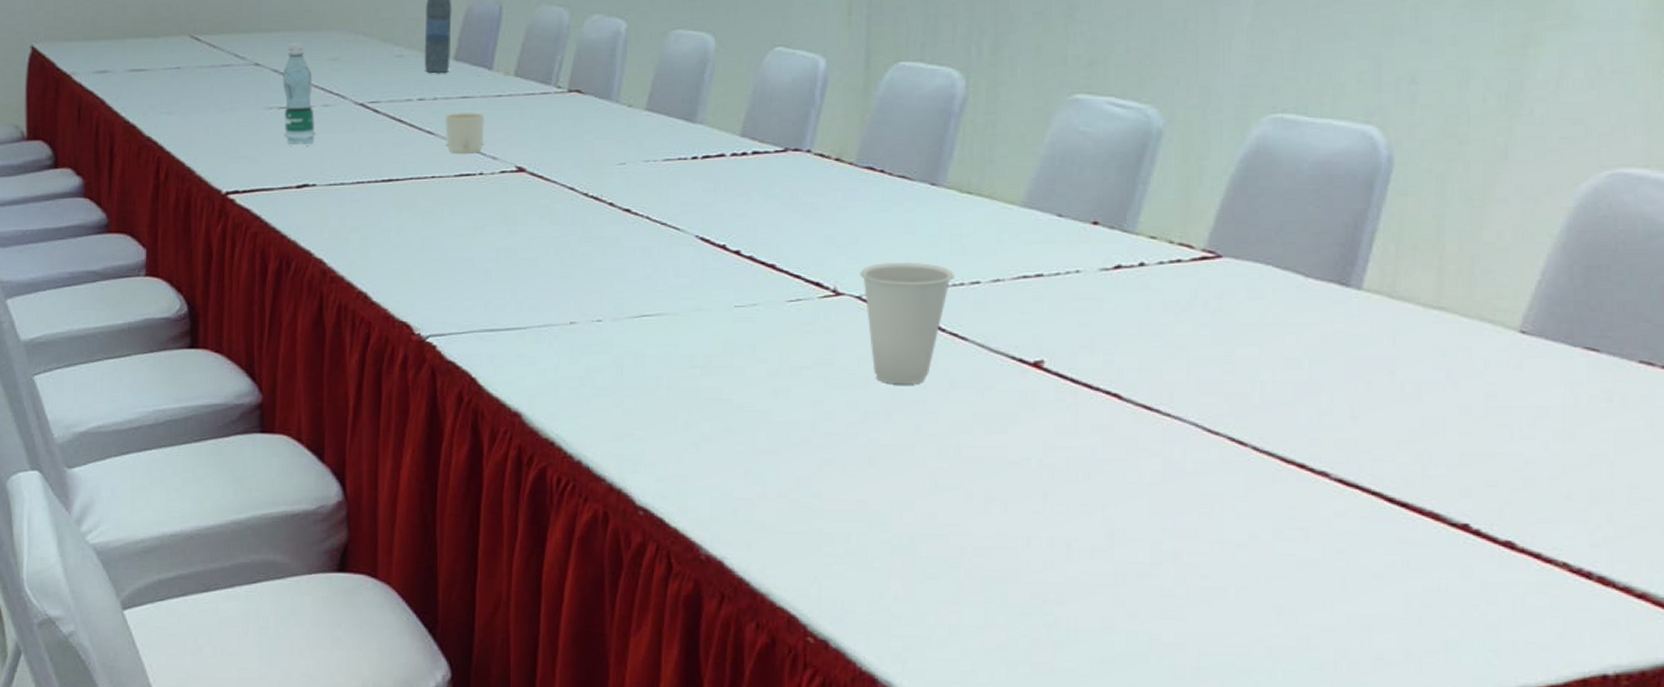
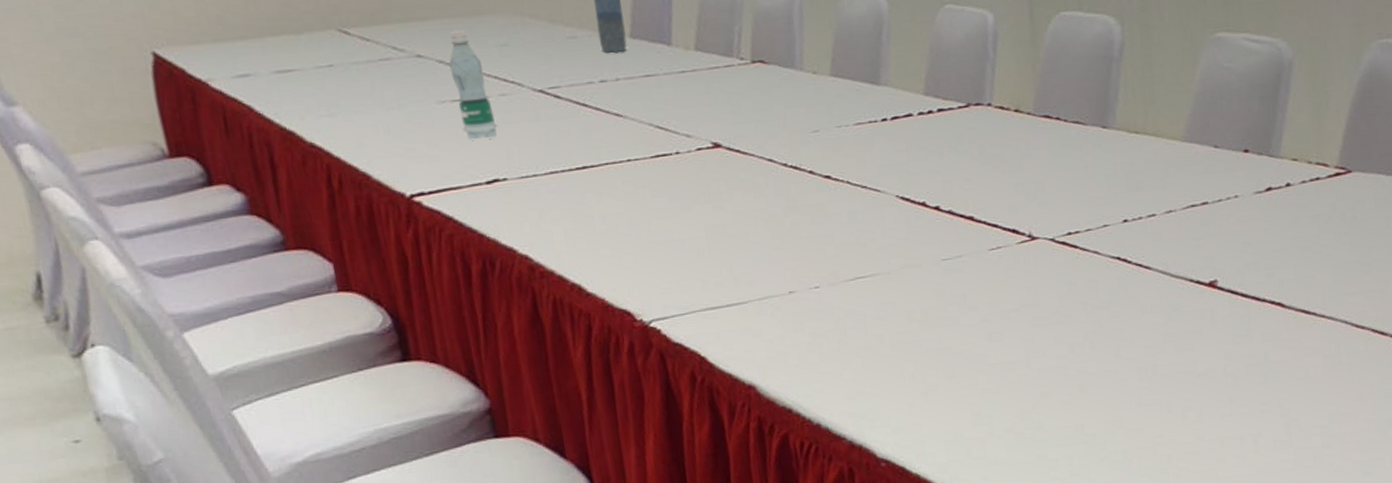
cup: present [445,113,485,155] -> none [631,91,675,136]
cup: present [860,263,954,385] -> none [1050,202,1133,317]

